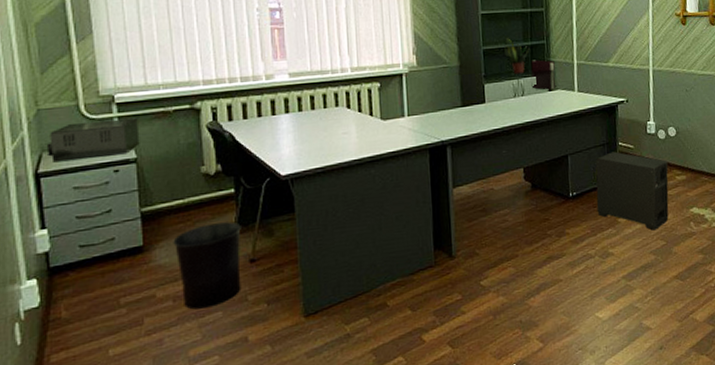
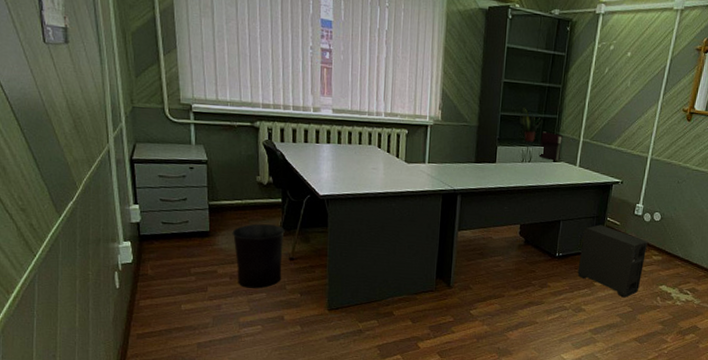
printer: present [46,117,140,163] -> none [139,123,210,156]

